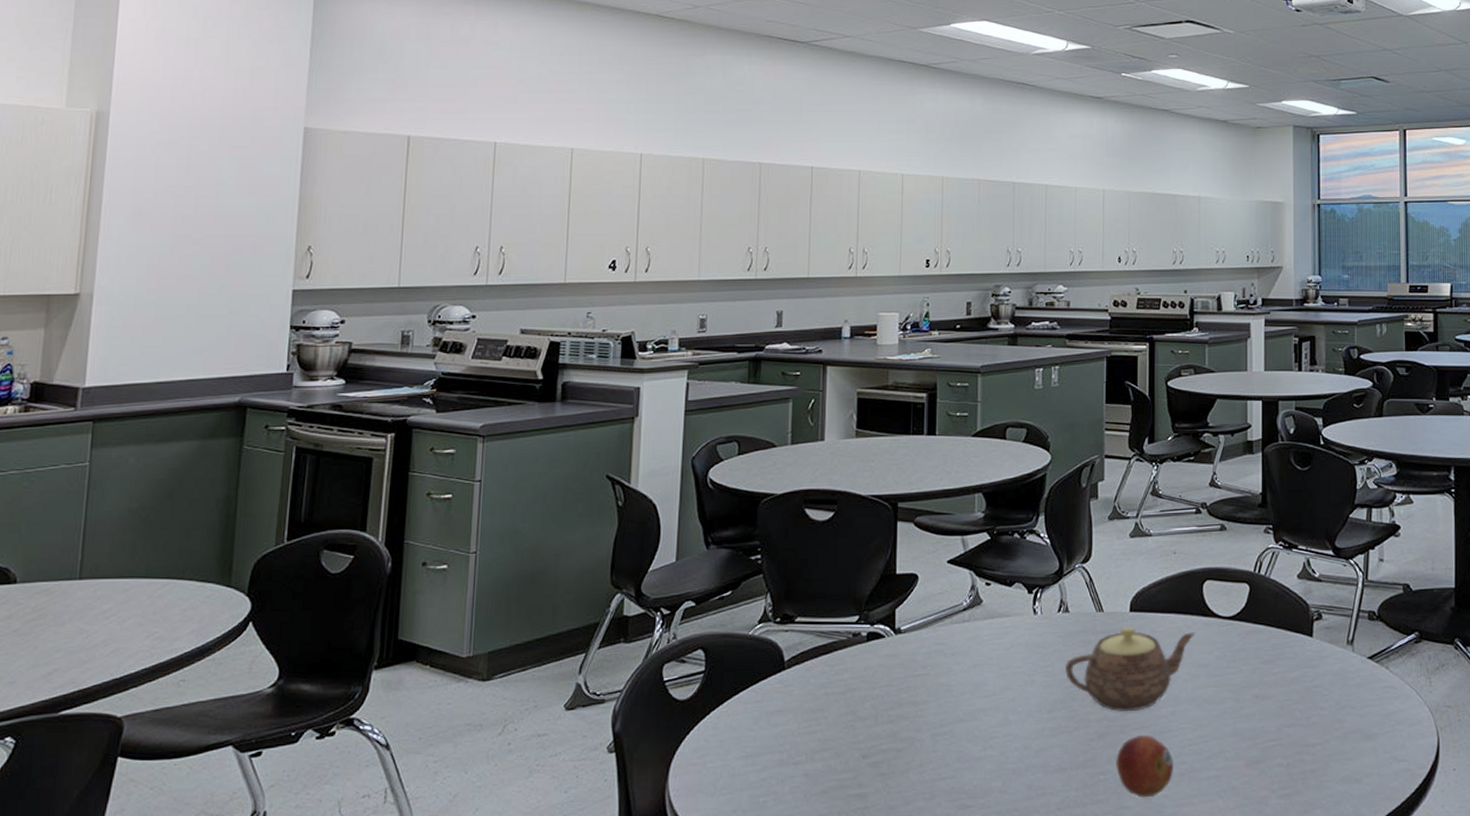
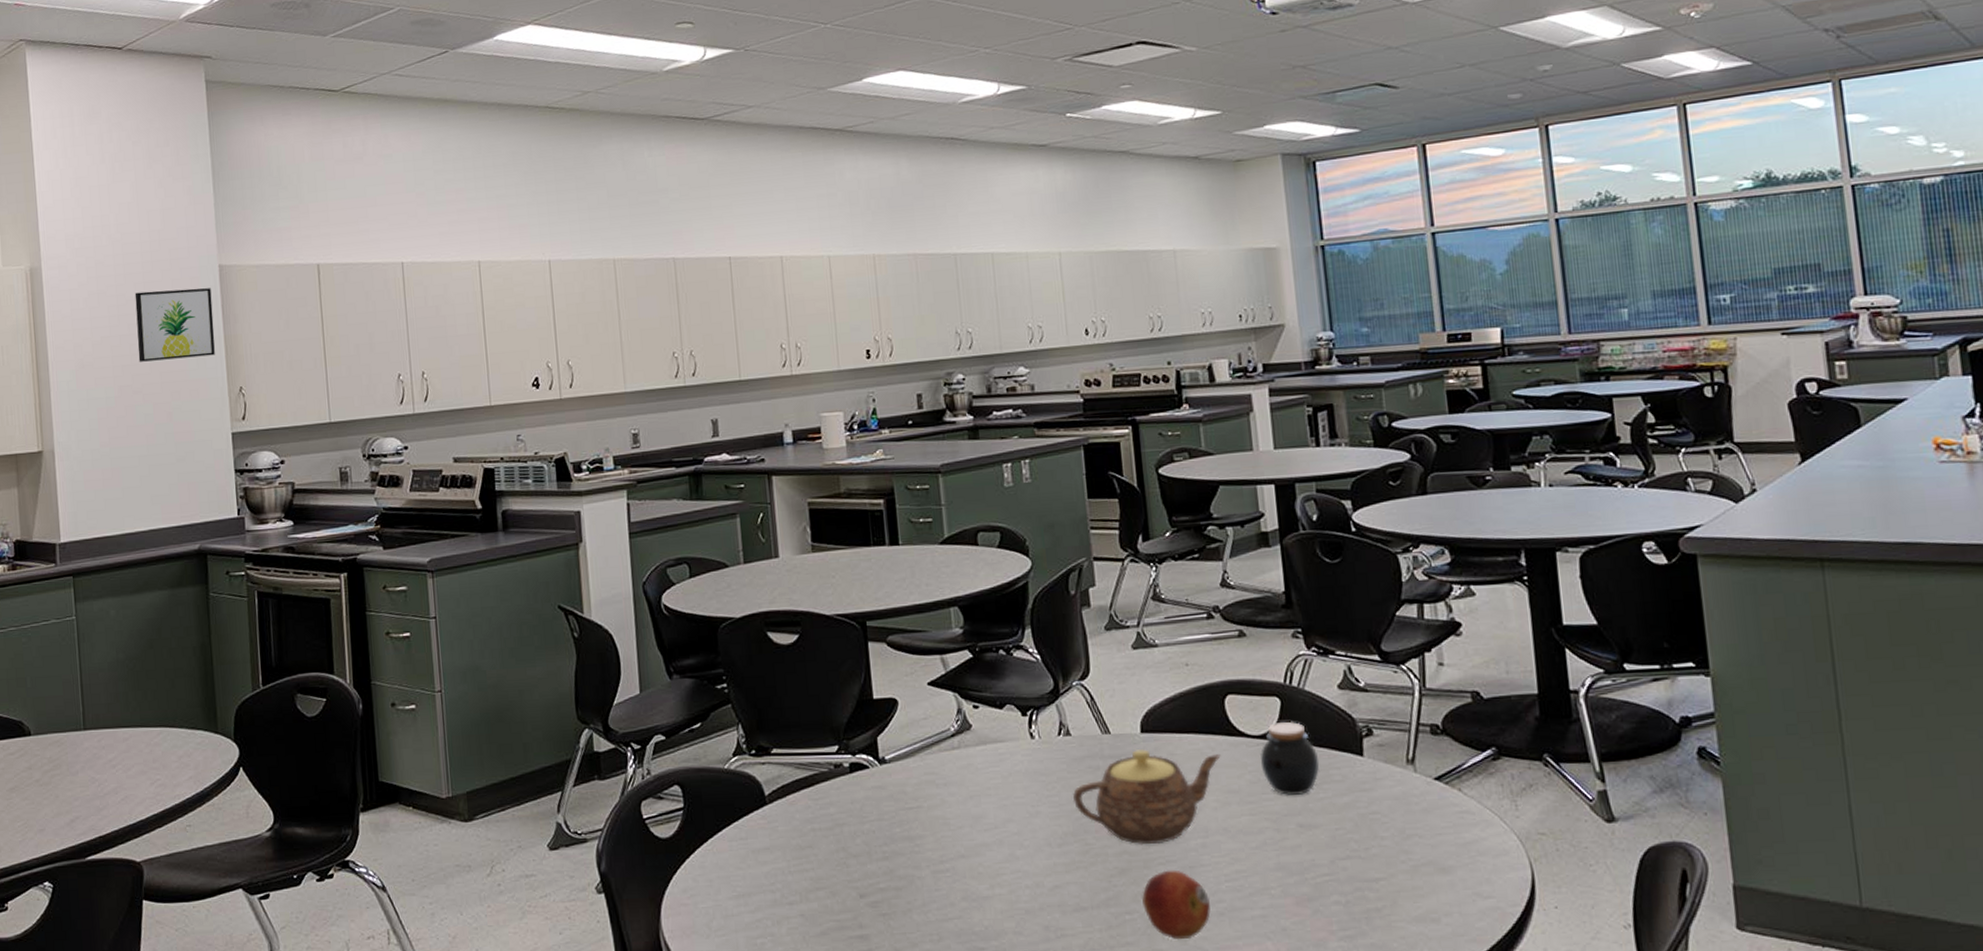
wall art: none [203,146,292,214] -> present [135,288,215,362]
jar: none [1228,605,1277,670] -> present [1259,721,1320,795]

